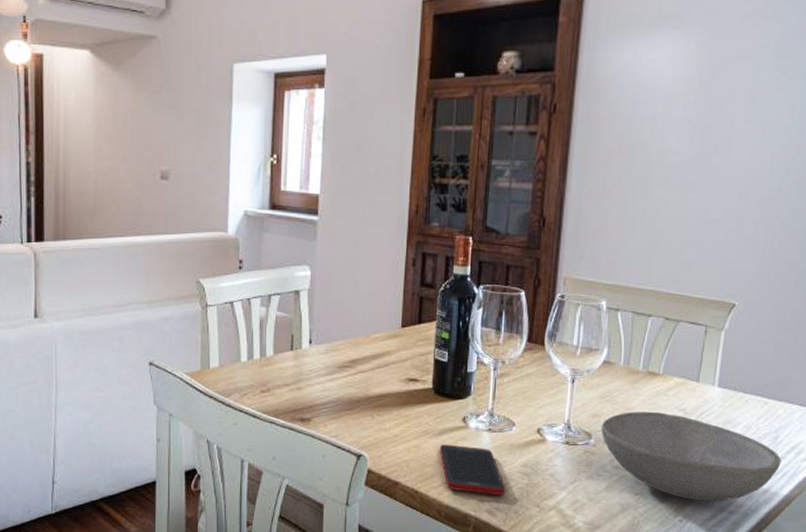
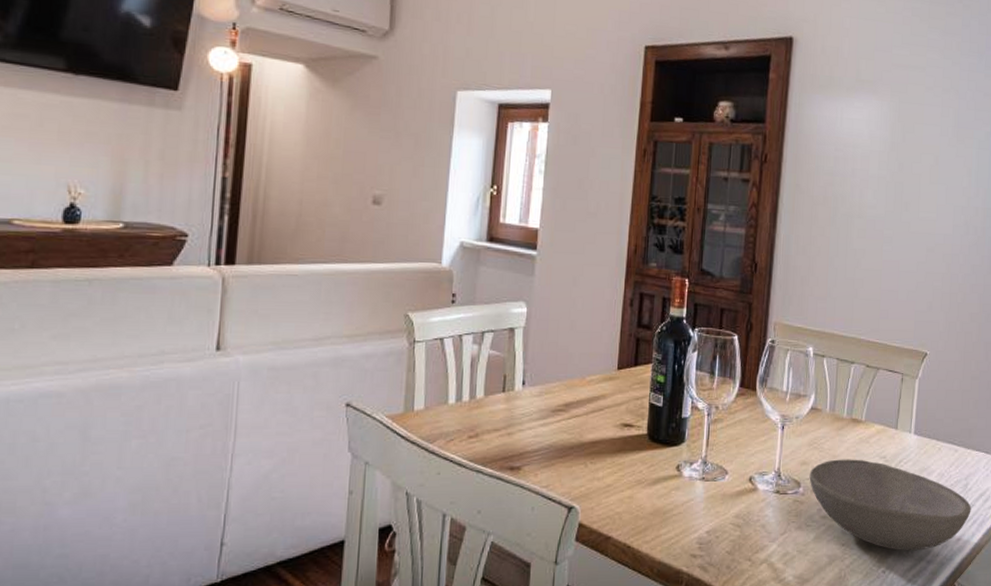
cell phone: present [439,444,506,495] -> none [652,494,719,549]

